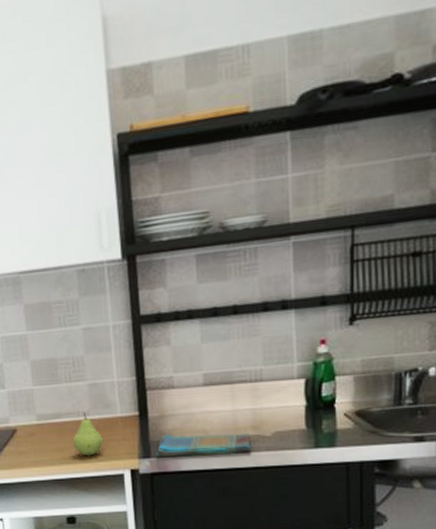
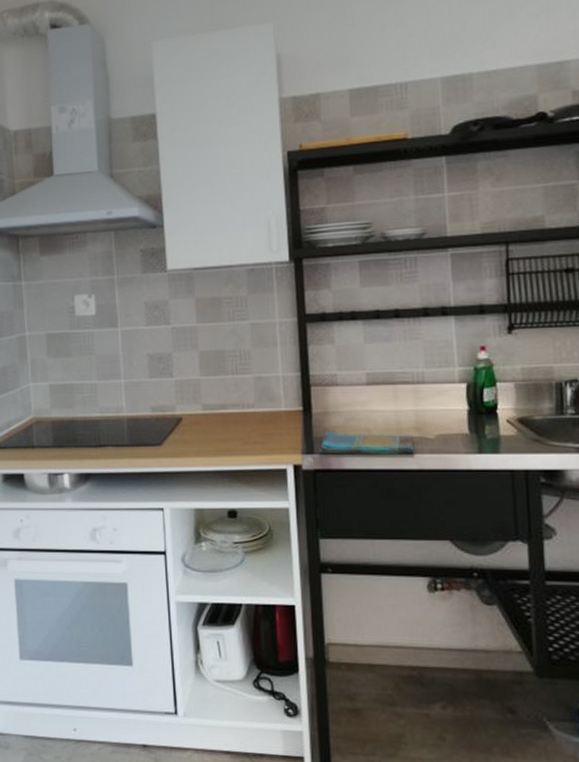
fruit: present [72,413,103,456] -> none [236,405,267,449]

